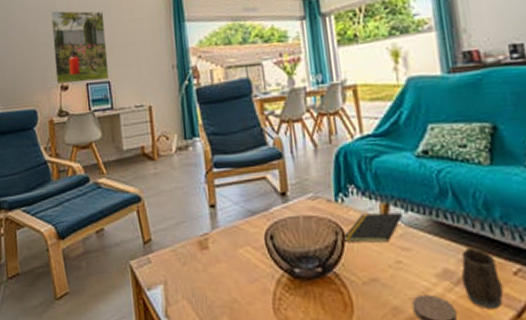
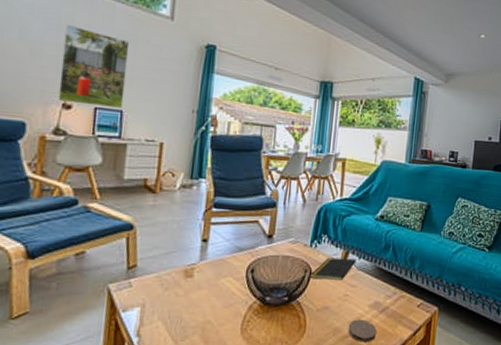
mug: present [461,247,504,309] -> none [384,287,410,329]

